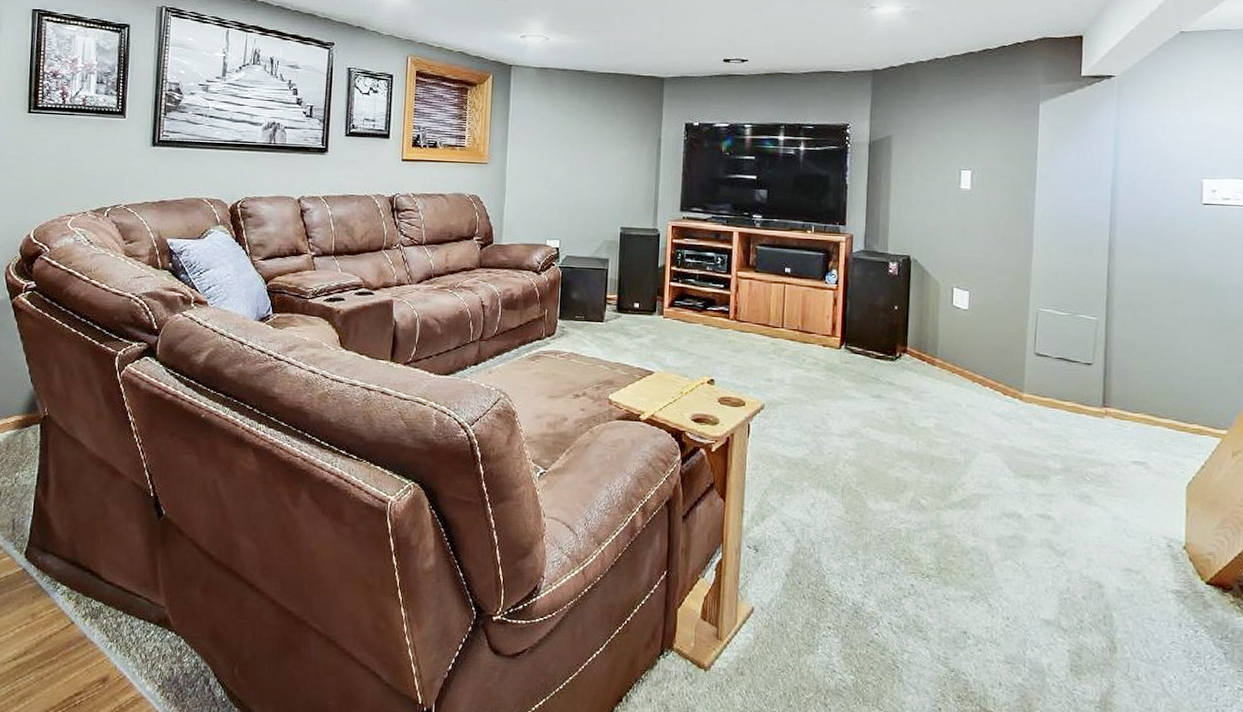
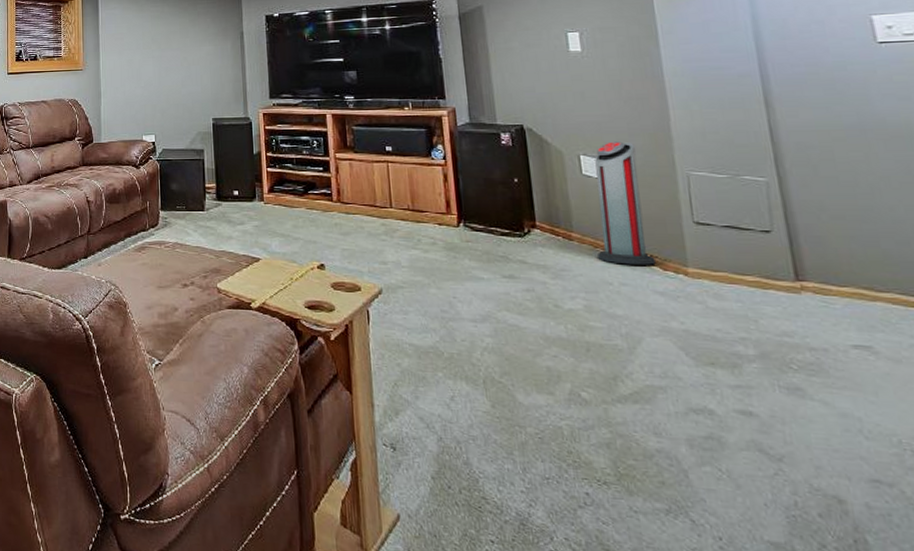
air purifier: none [953,277,1000,390] -> present [595,141,656,265]

